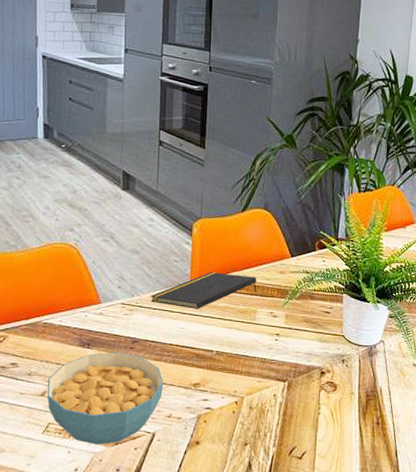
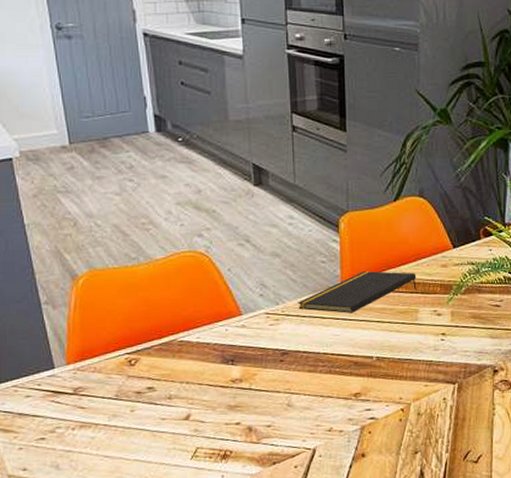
cereal bowl: present [47,352,164,445] -> none [190,366,321,467]

